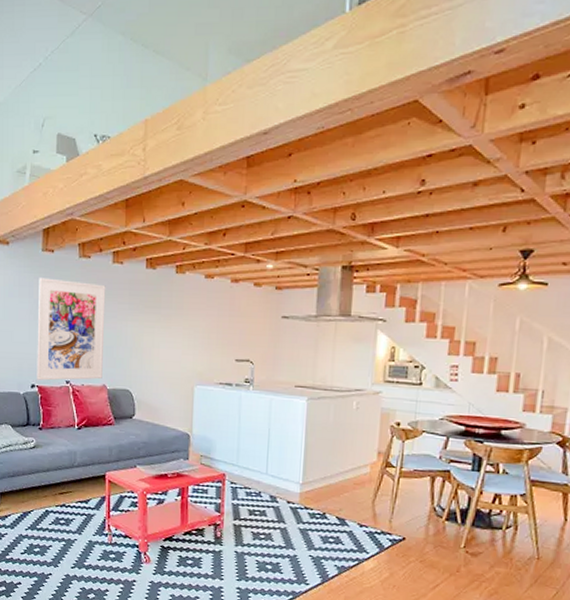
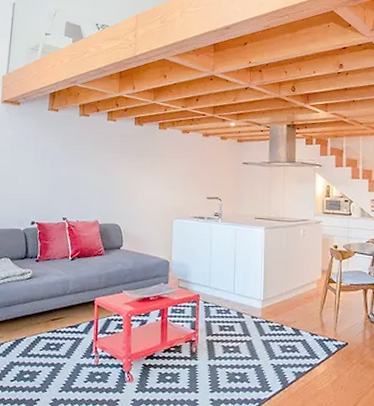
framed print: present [37,278,106,381] -> none [37,132,101,218]

